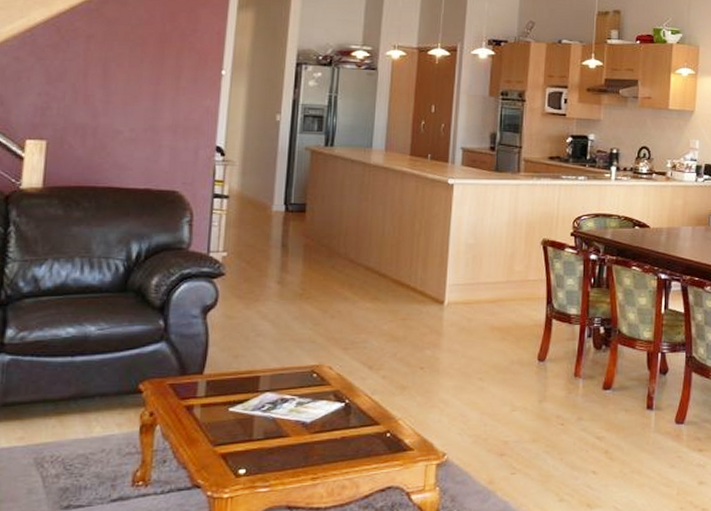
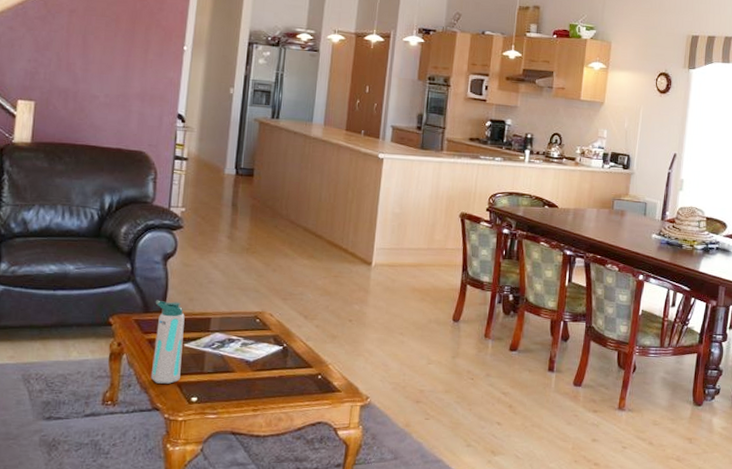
water bottle: none [189,359,229,456] -> present [150,300,185,384]

